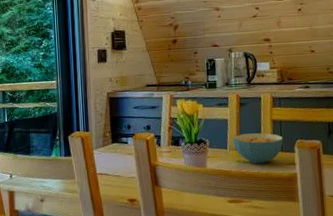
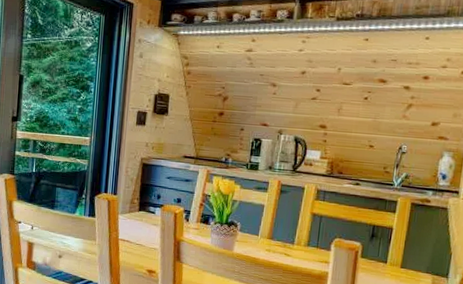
cereal bowl: present [232,133,283,164] -> none [265,222,321,257]

